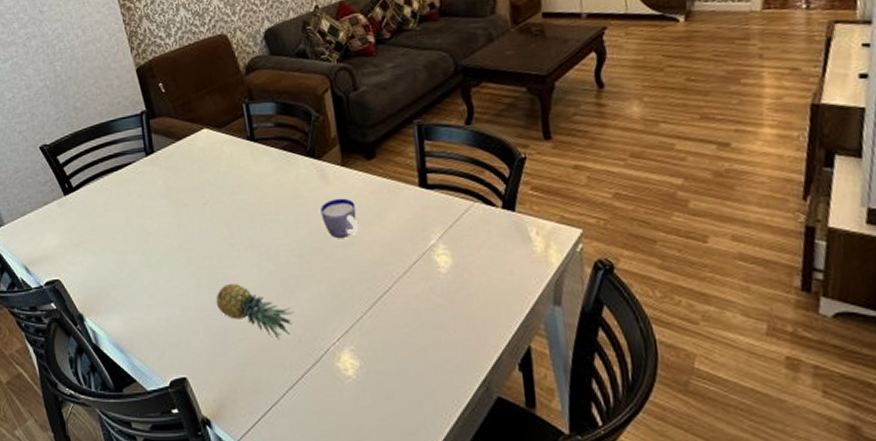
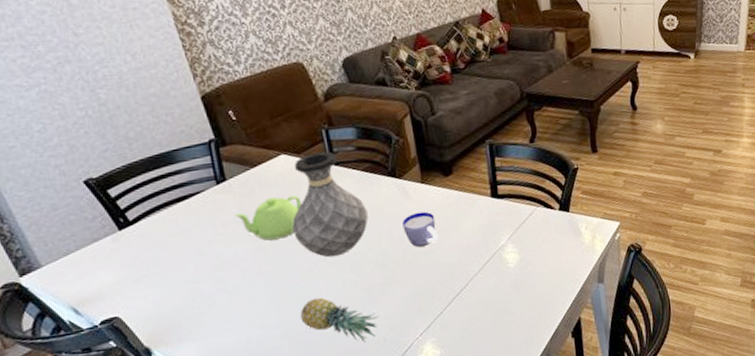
teapot: none [159,171,221,217] -> present [233,195,302,241]
vase: none [211,127,286,241] -> present [292,151,368,258]

